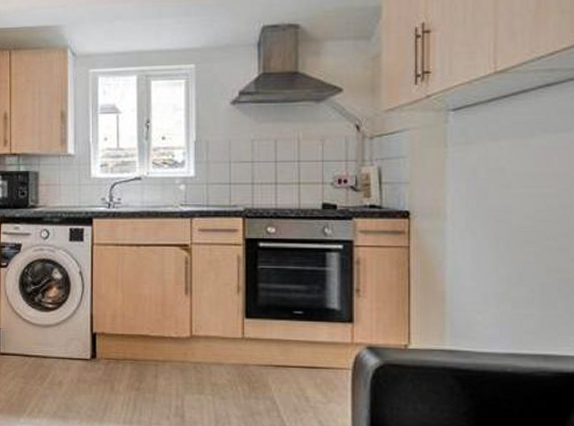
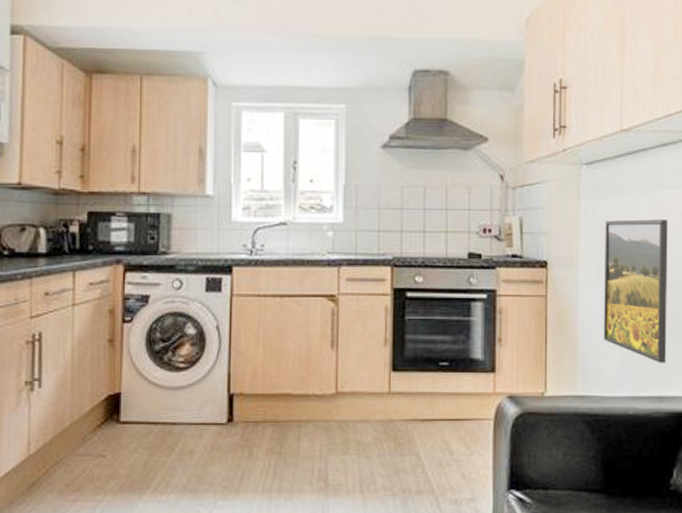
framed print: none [475,166,554,320] -> present [603,219,668,363]

